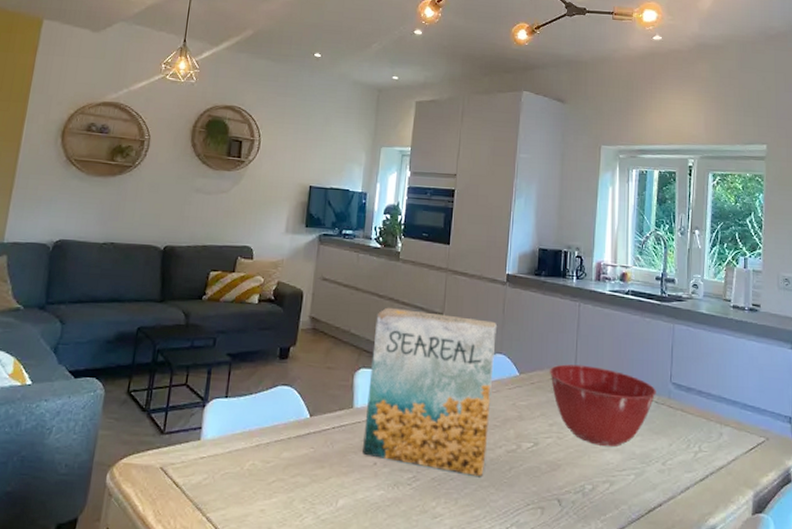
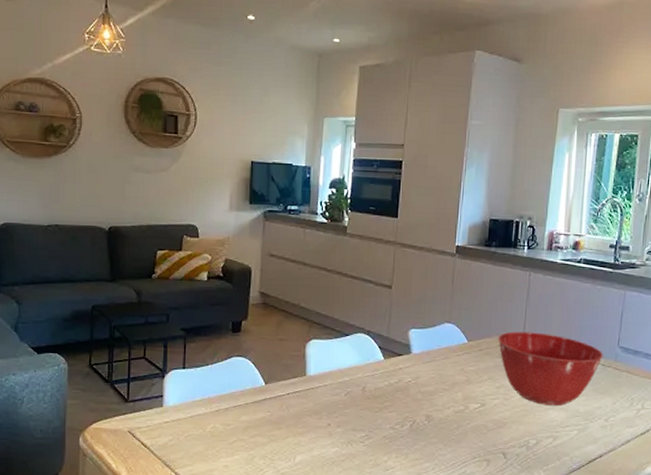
cereal box: present [363,307,497,476] -> none [317,281,446,434]

